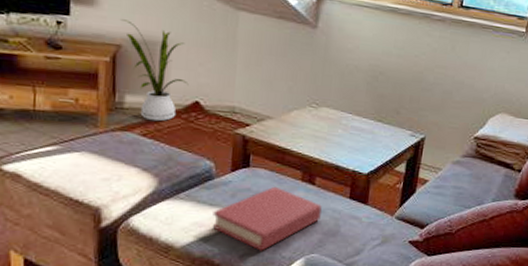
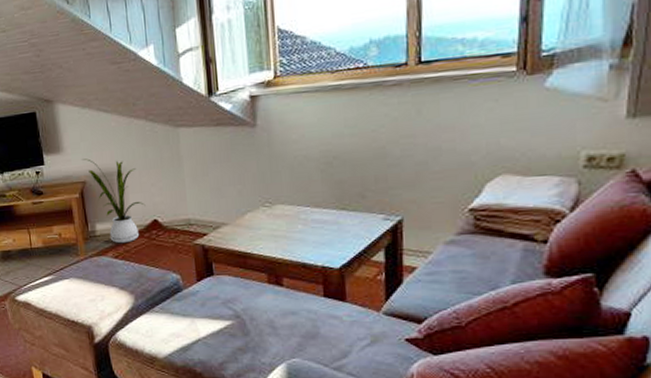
hardback book: present [212,186,322,251] -> none [187,291,296,358]

